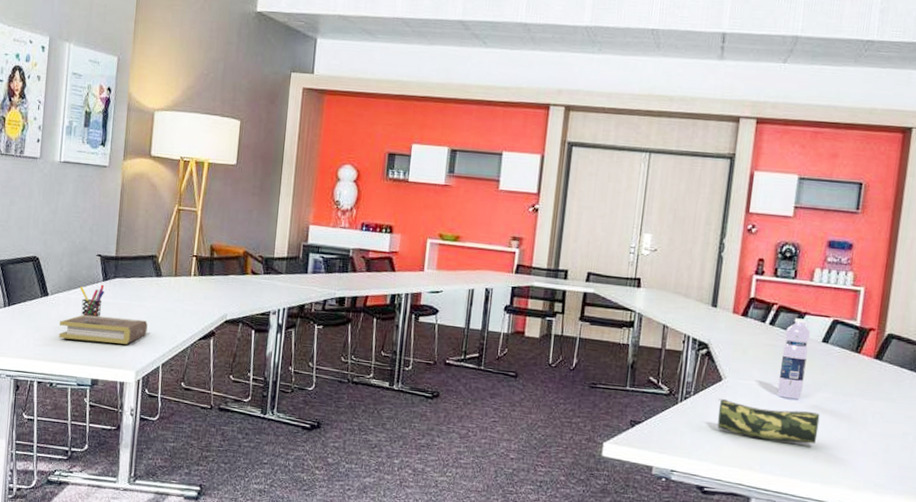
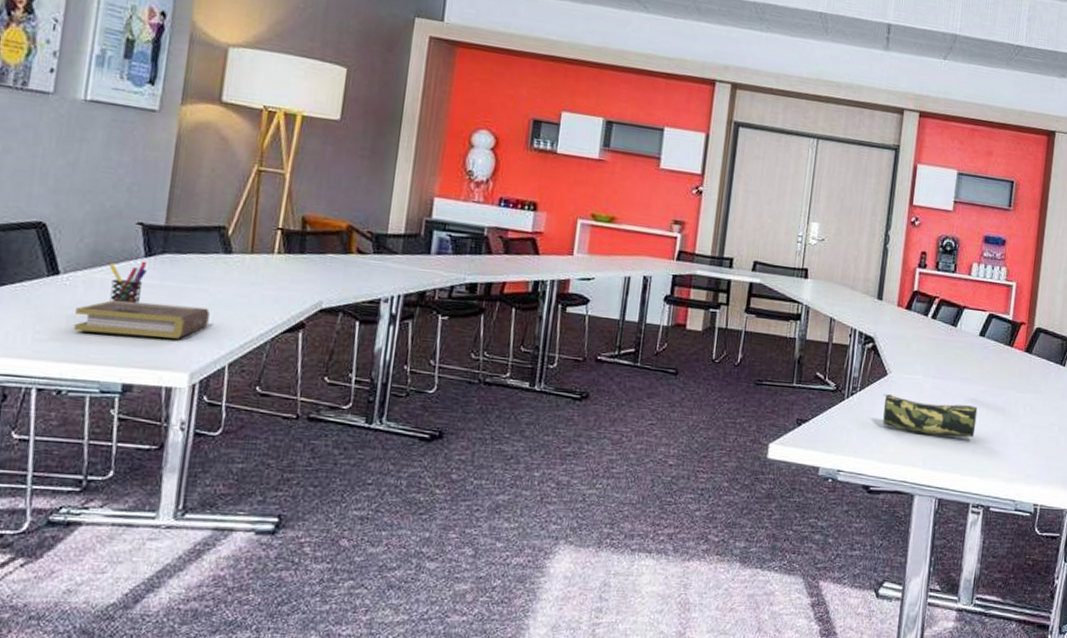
water bottle: present [777,318,811,400] -> none [938,312,969,393]

